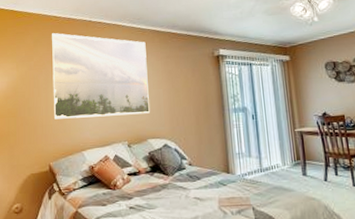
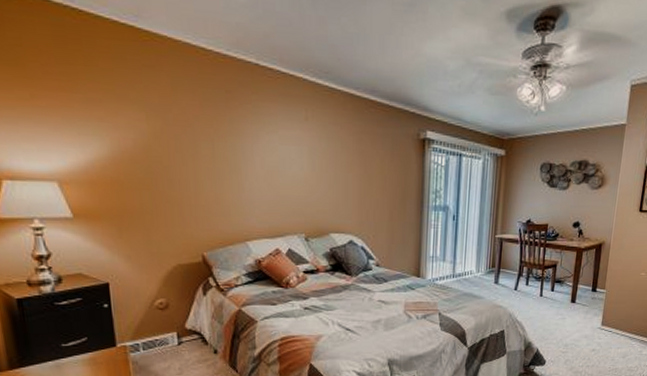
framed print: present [52,33,150,119] -> none [199,75,334,203]

